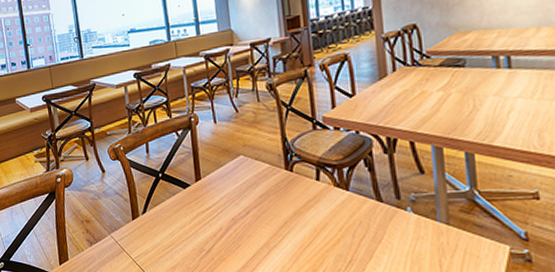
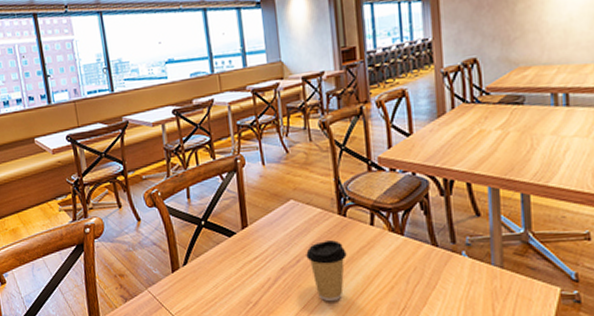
coffee cup: none [255,194,294,252] -> present [306,240,347,302]

